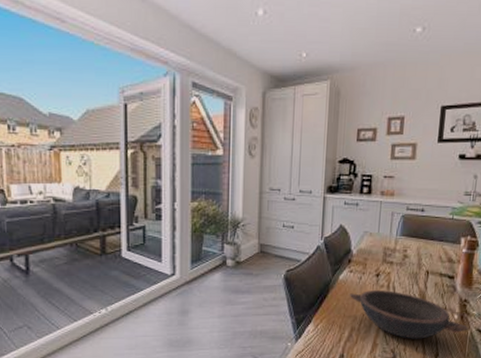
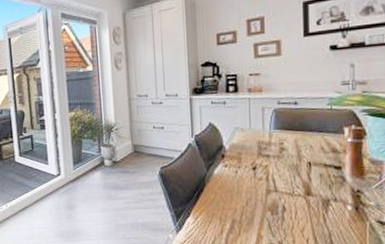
bowl: present [349,290,469,339] -> none [226,183,367,231]

